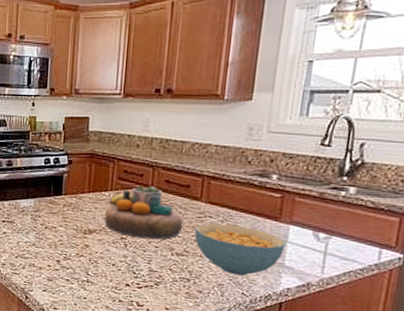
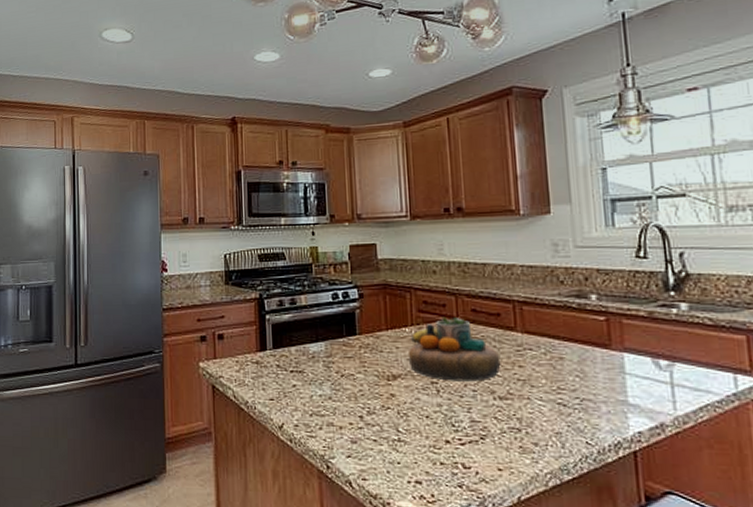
cereal bowl: present [194,223,286,276] -> none [515,357,624,419]

